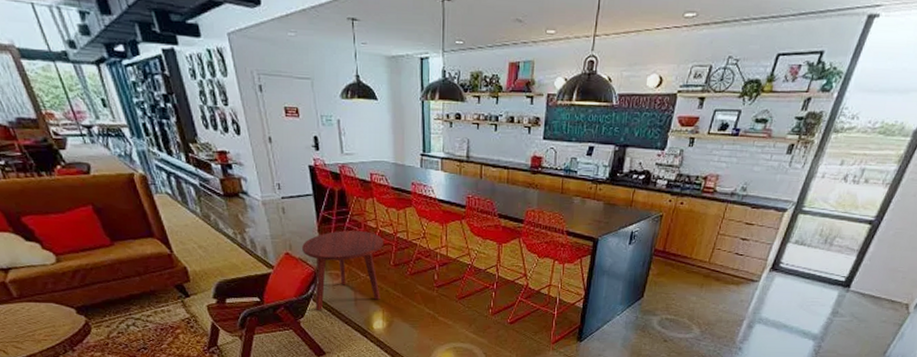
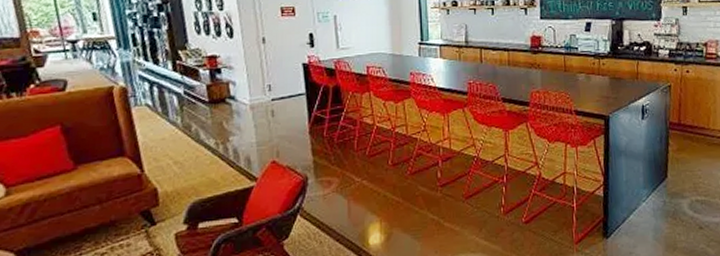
side table: present [302,230,383,311] -> none [291,129,380,229]

